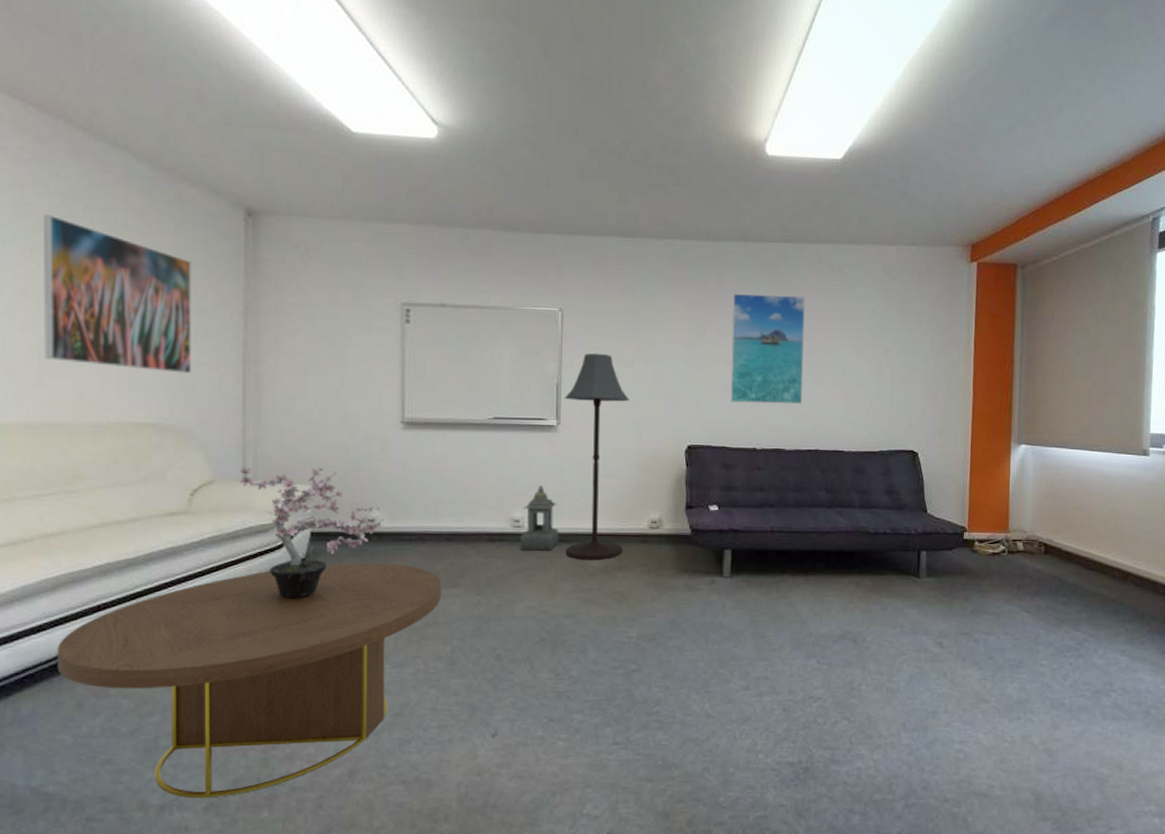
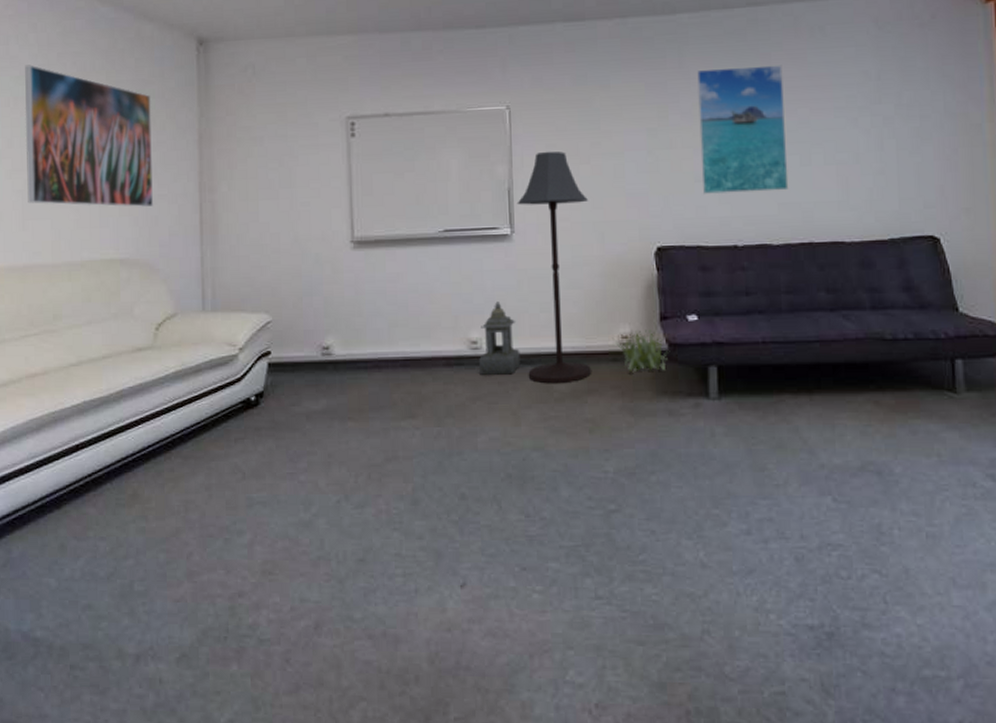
coffee table: present [57,562,442,799] -> none [42,393,400,649]
potted plant: present [239,467,385,597] -> none [199,295,339,433]
decorative plant: none [643,516,690,552] -> present [612,329,668,371]

